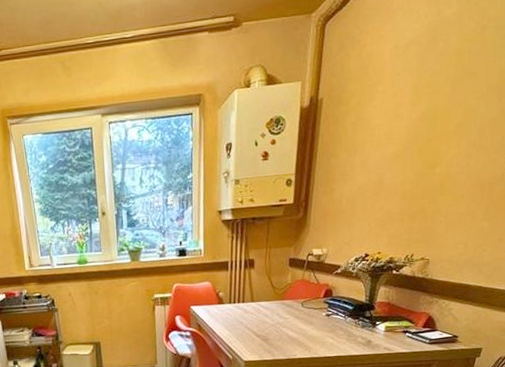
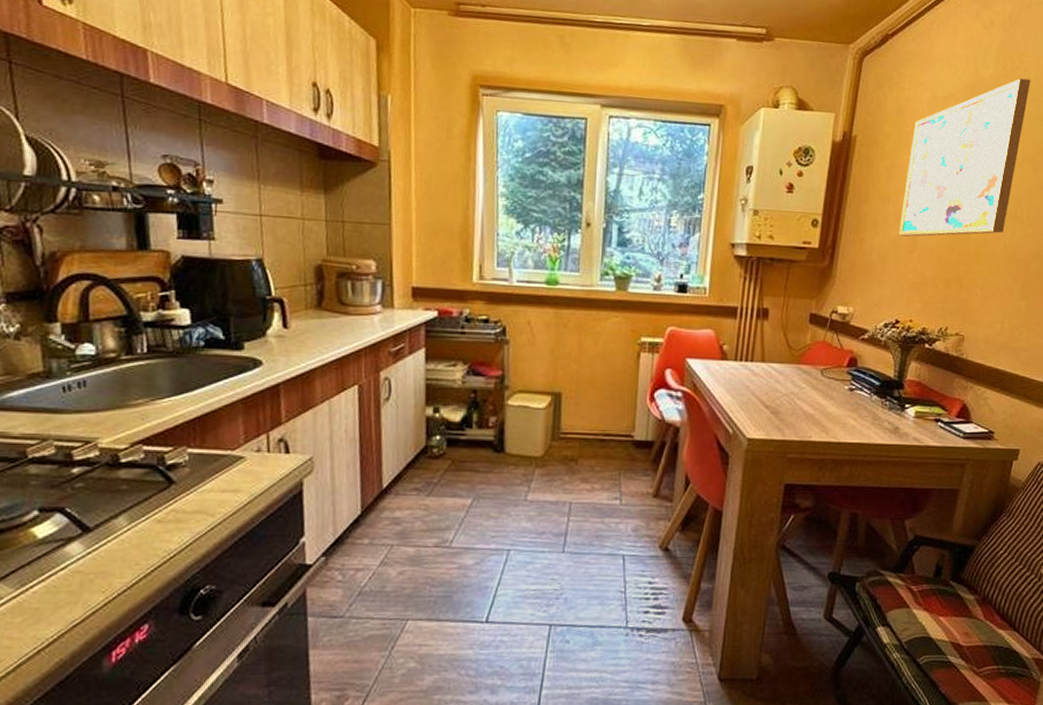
wall art: none [364,8,497,181] -> present [898,78,1031,237]

